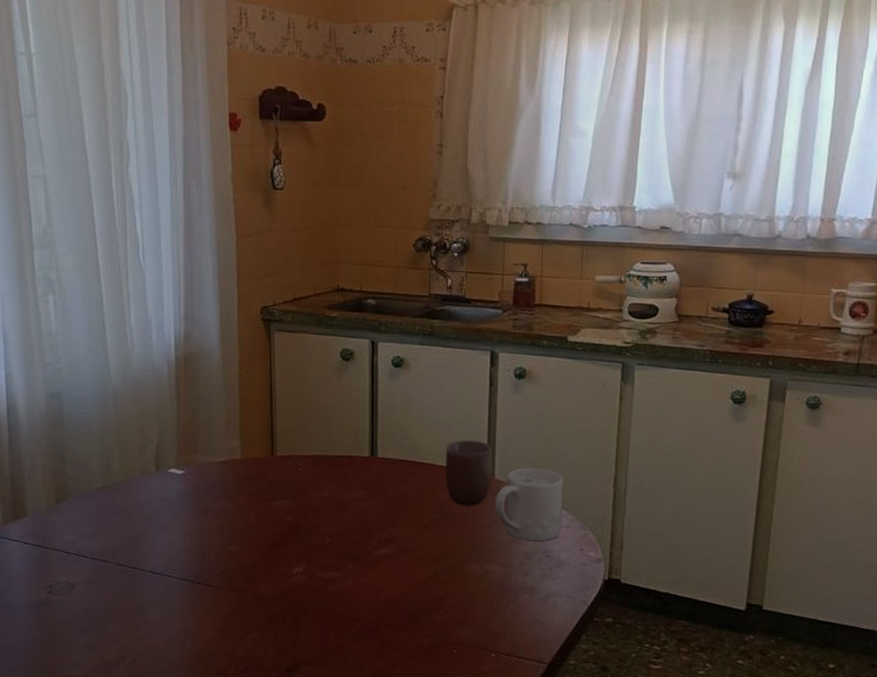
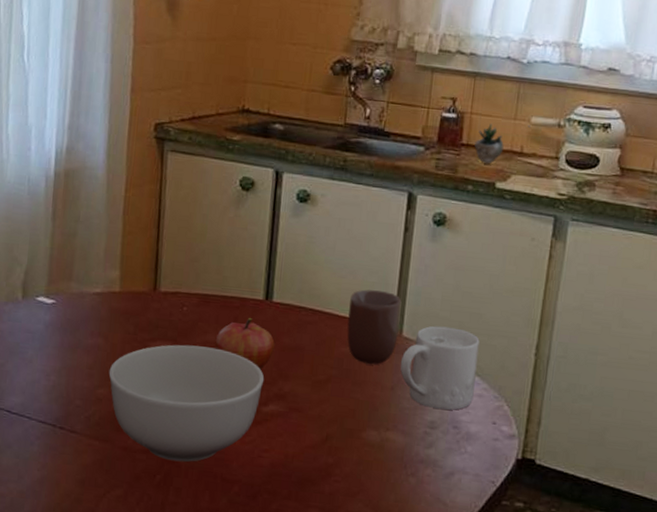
bowl: none [237,501,376,605] -> present [108,344,265,463]
fruit: none [329,473,382,519] -> present [215,318,275,370]
succulent plant: none [546,283,595,321] -> present [474,124,531,165]

